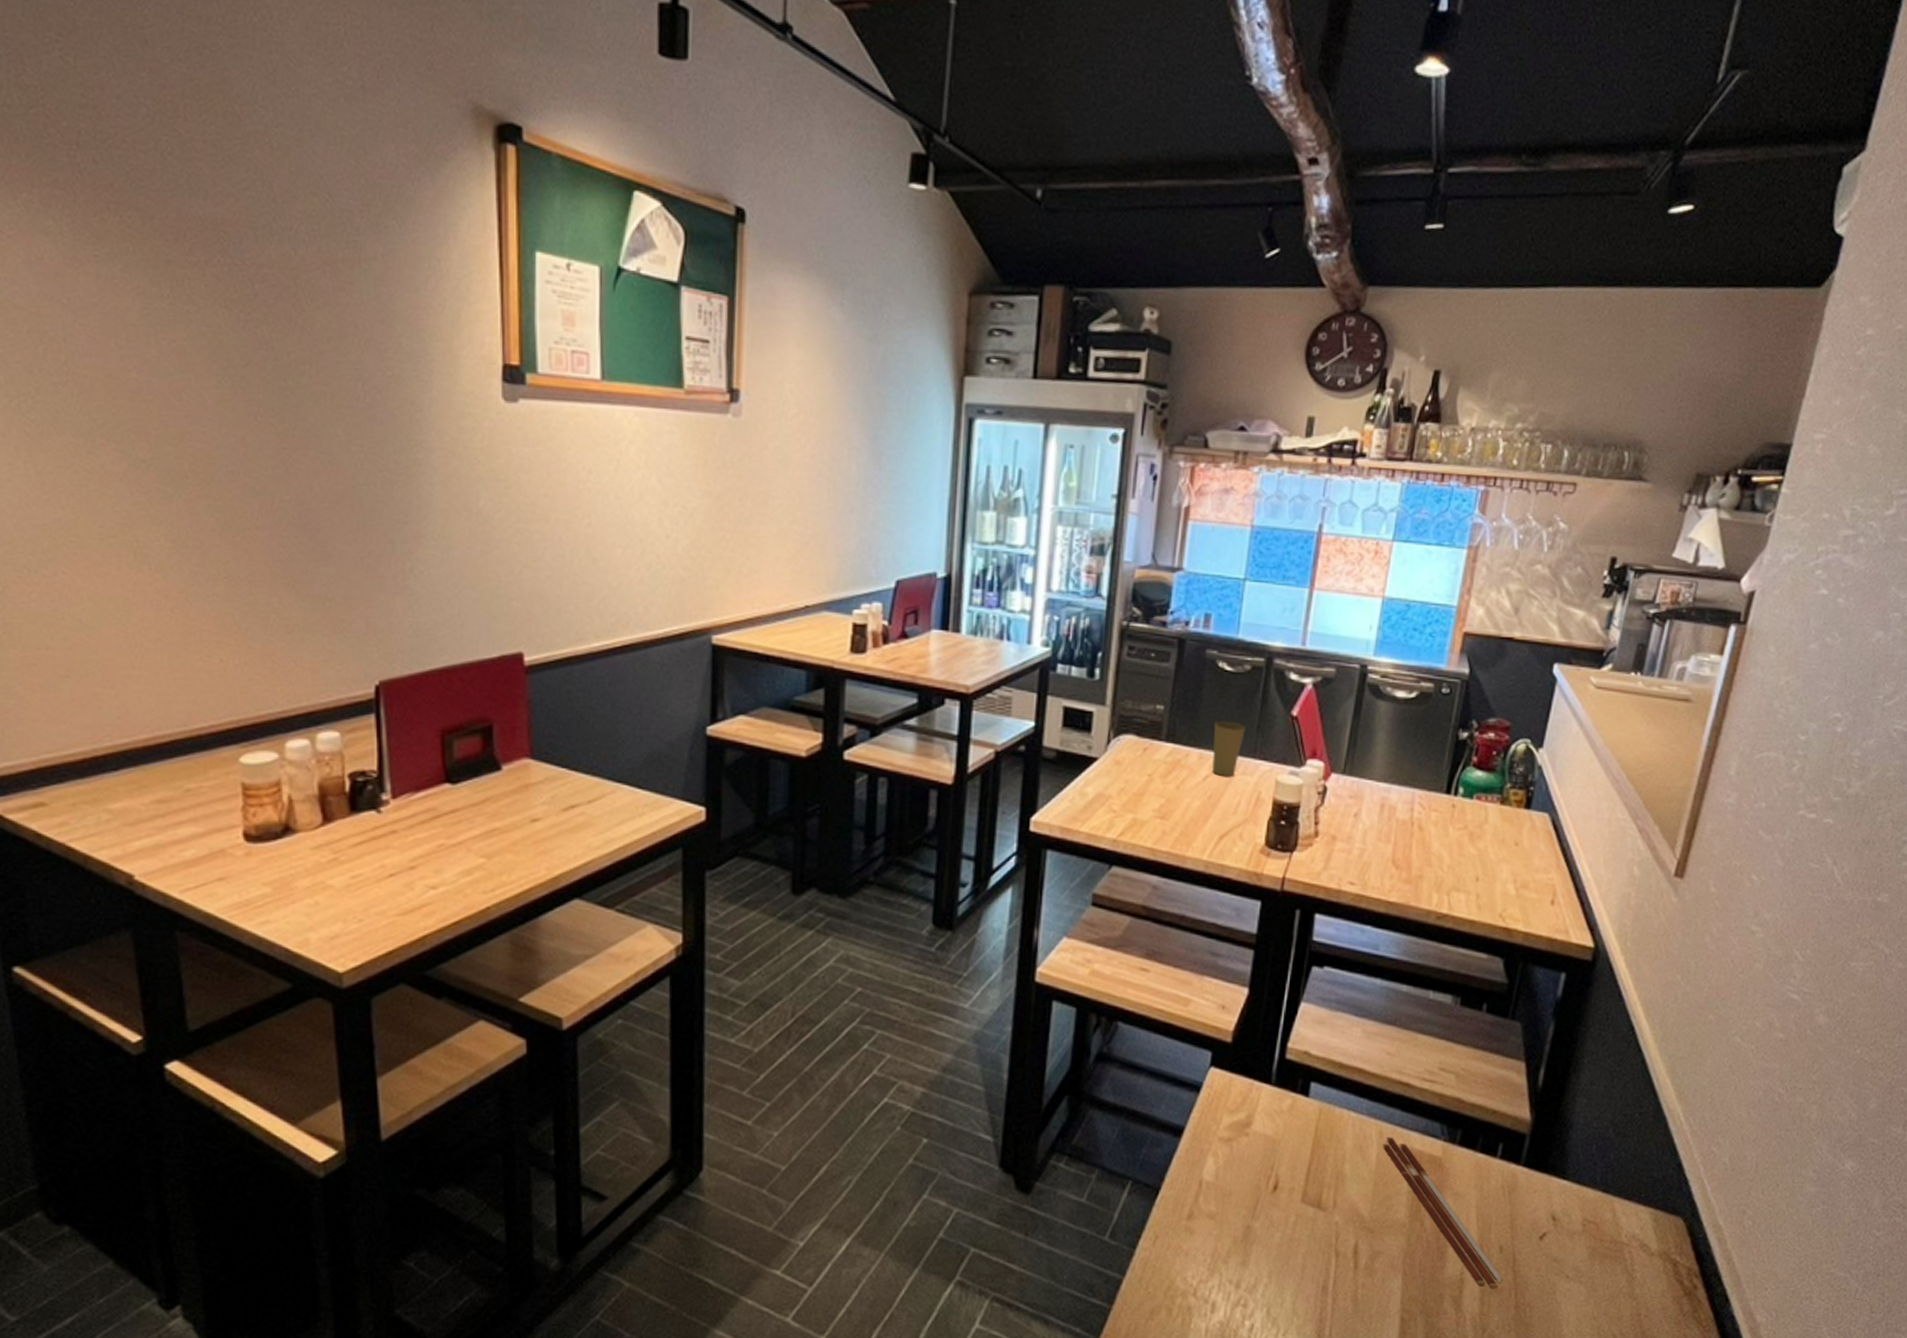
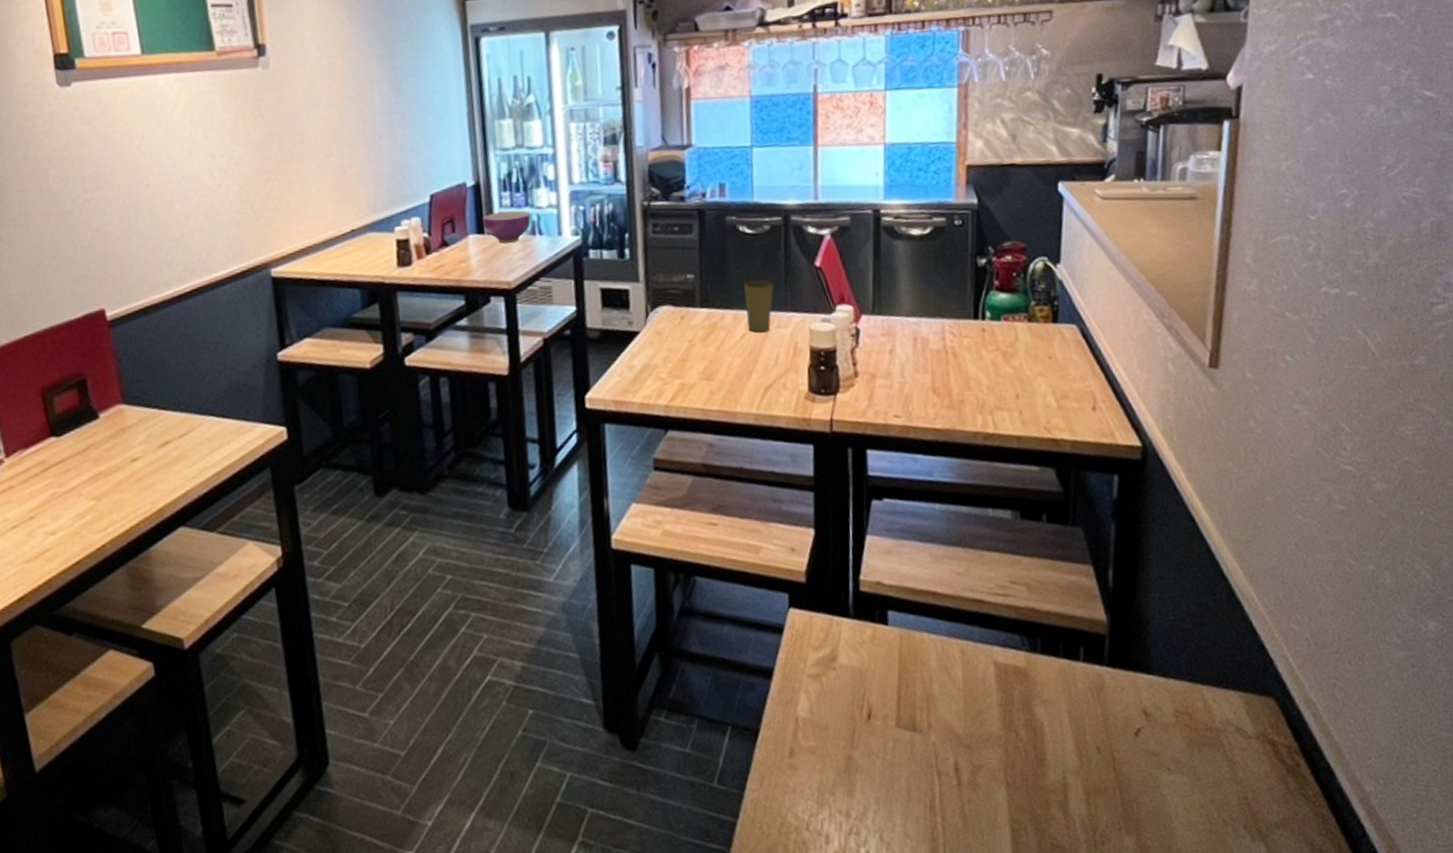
bowl: none [948,610,1002,644] -> present [482,211,531,243]
chopsticks: present [1382,1136,1502,1288] -> none [966,653,1105,789]

